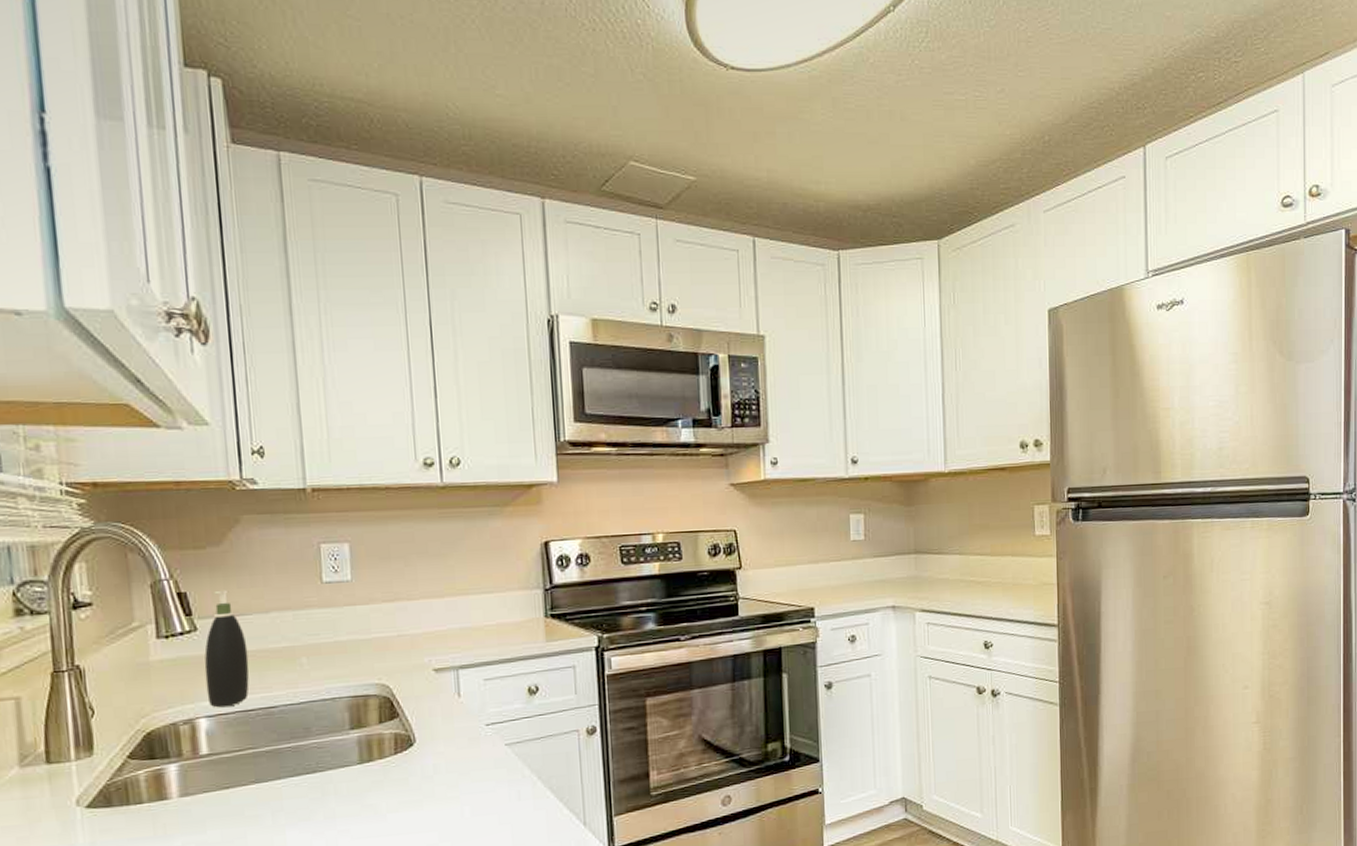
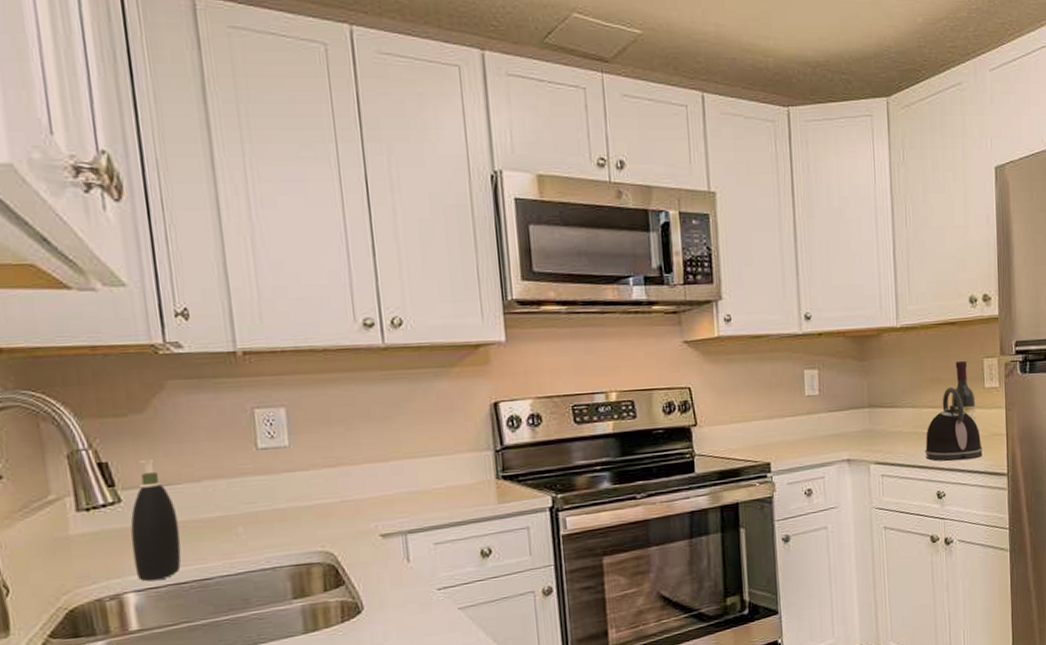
kettle: none [971,534,1033,611] -> present [924,387,984,462]
wine bottle: none [1001,507,1026,573] -> present [952,360,977,424]

